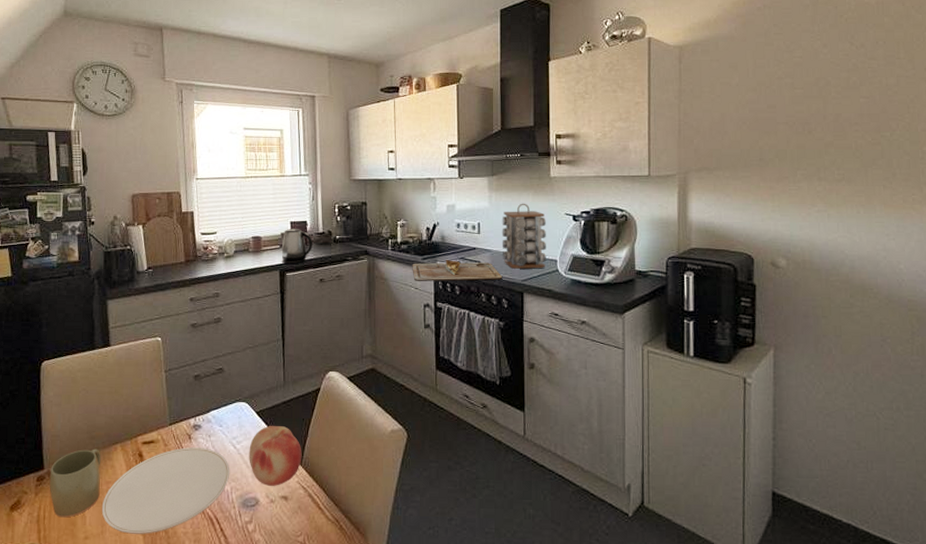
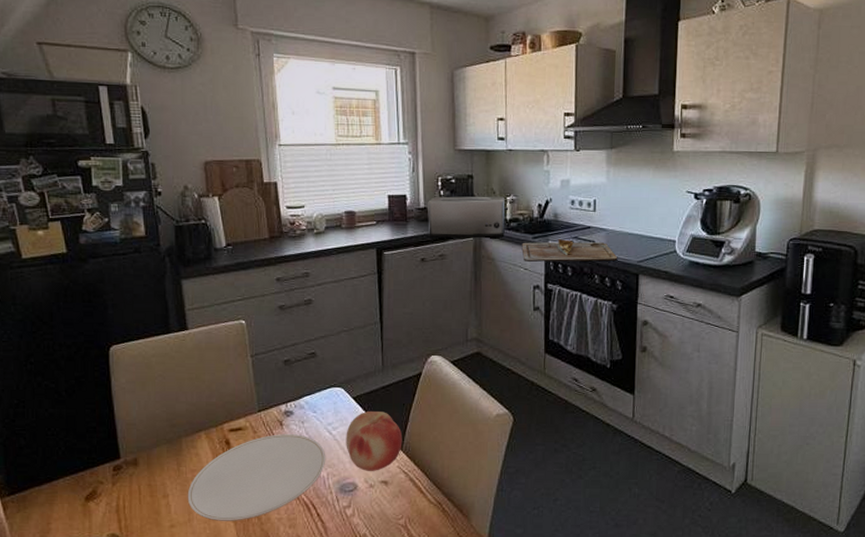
mug: present [49,448,101,518] -> none [127,437,184,507]
kettle: present [280,229,312,265] -> none [377,203,413,243]
toaster: none [326,221,400,261] -> present [428,196,509,239]
spice rack: present [501,203,546,269] -> none [618,179,666,250]

